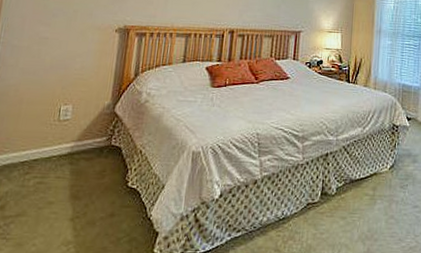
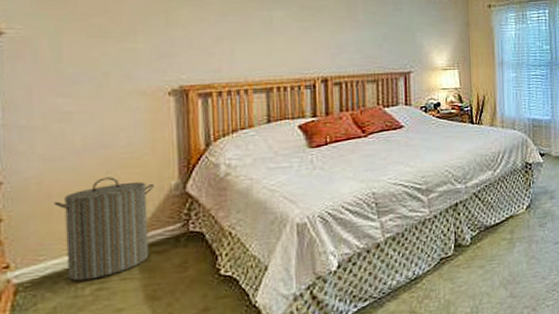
laundry hamper: none [20,92,93,174] -> present [53,177,154,281]

